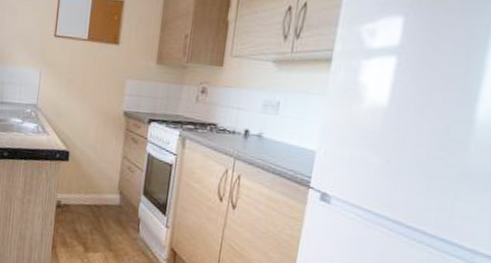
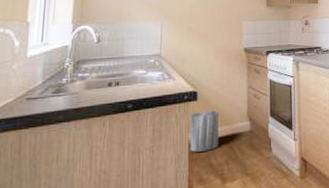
trash can: none [57,173,89,216] -> present [190,110,219,152]

